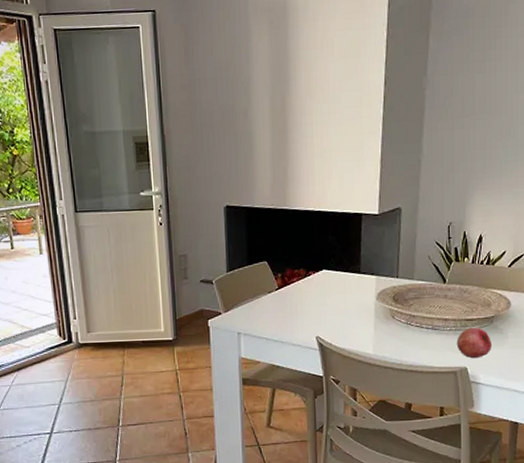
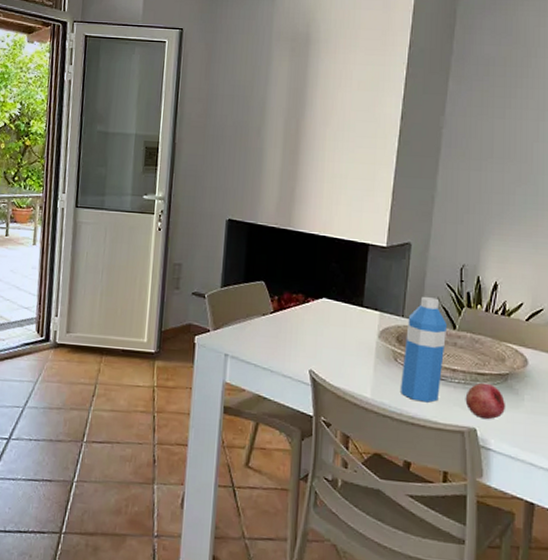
water bottle: none [399,256,438,351] -> present [401,296,447,403]

